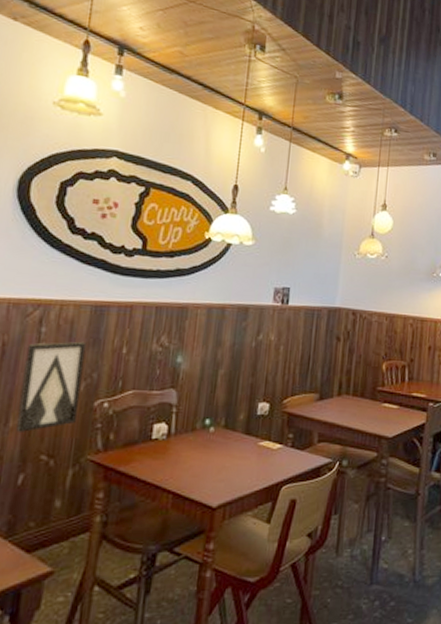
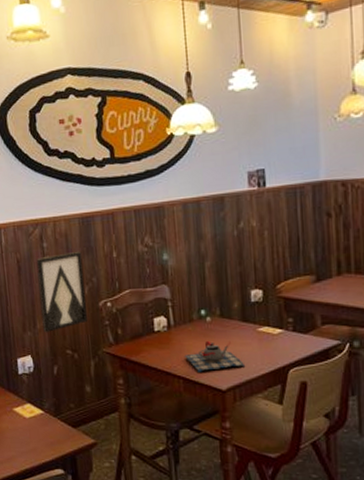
teapot: none [178,452,240,487] -> present [183,340,244,372]

